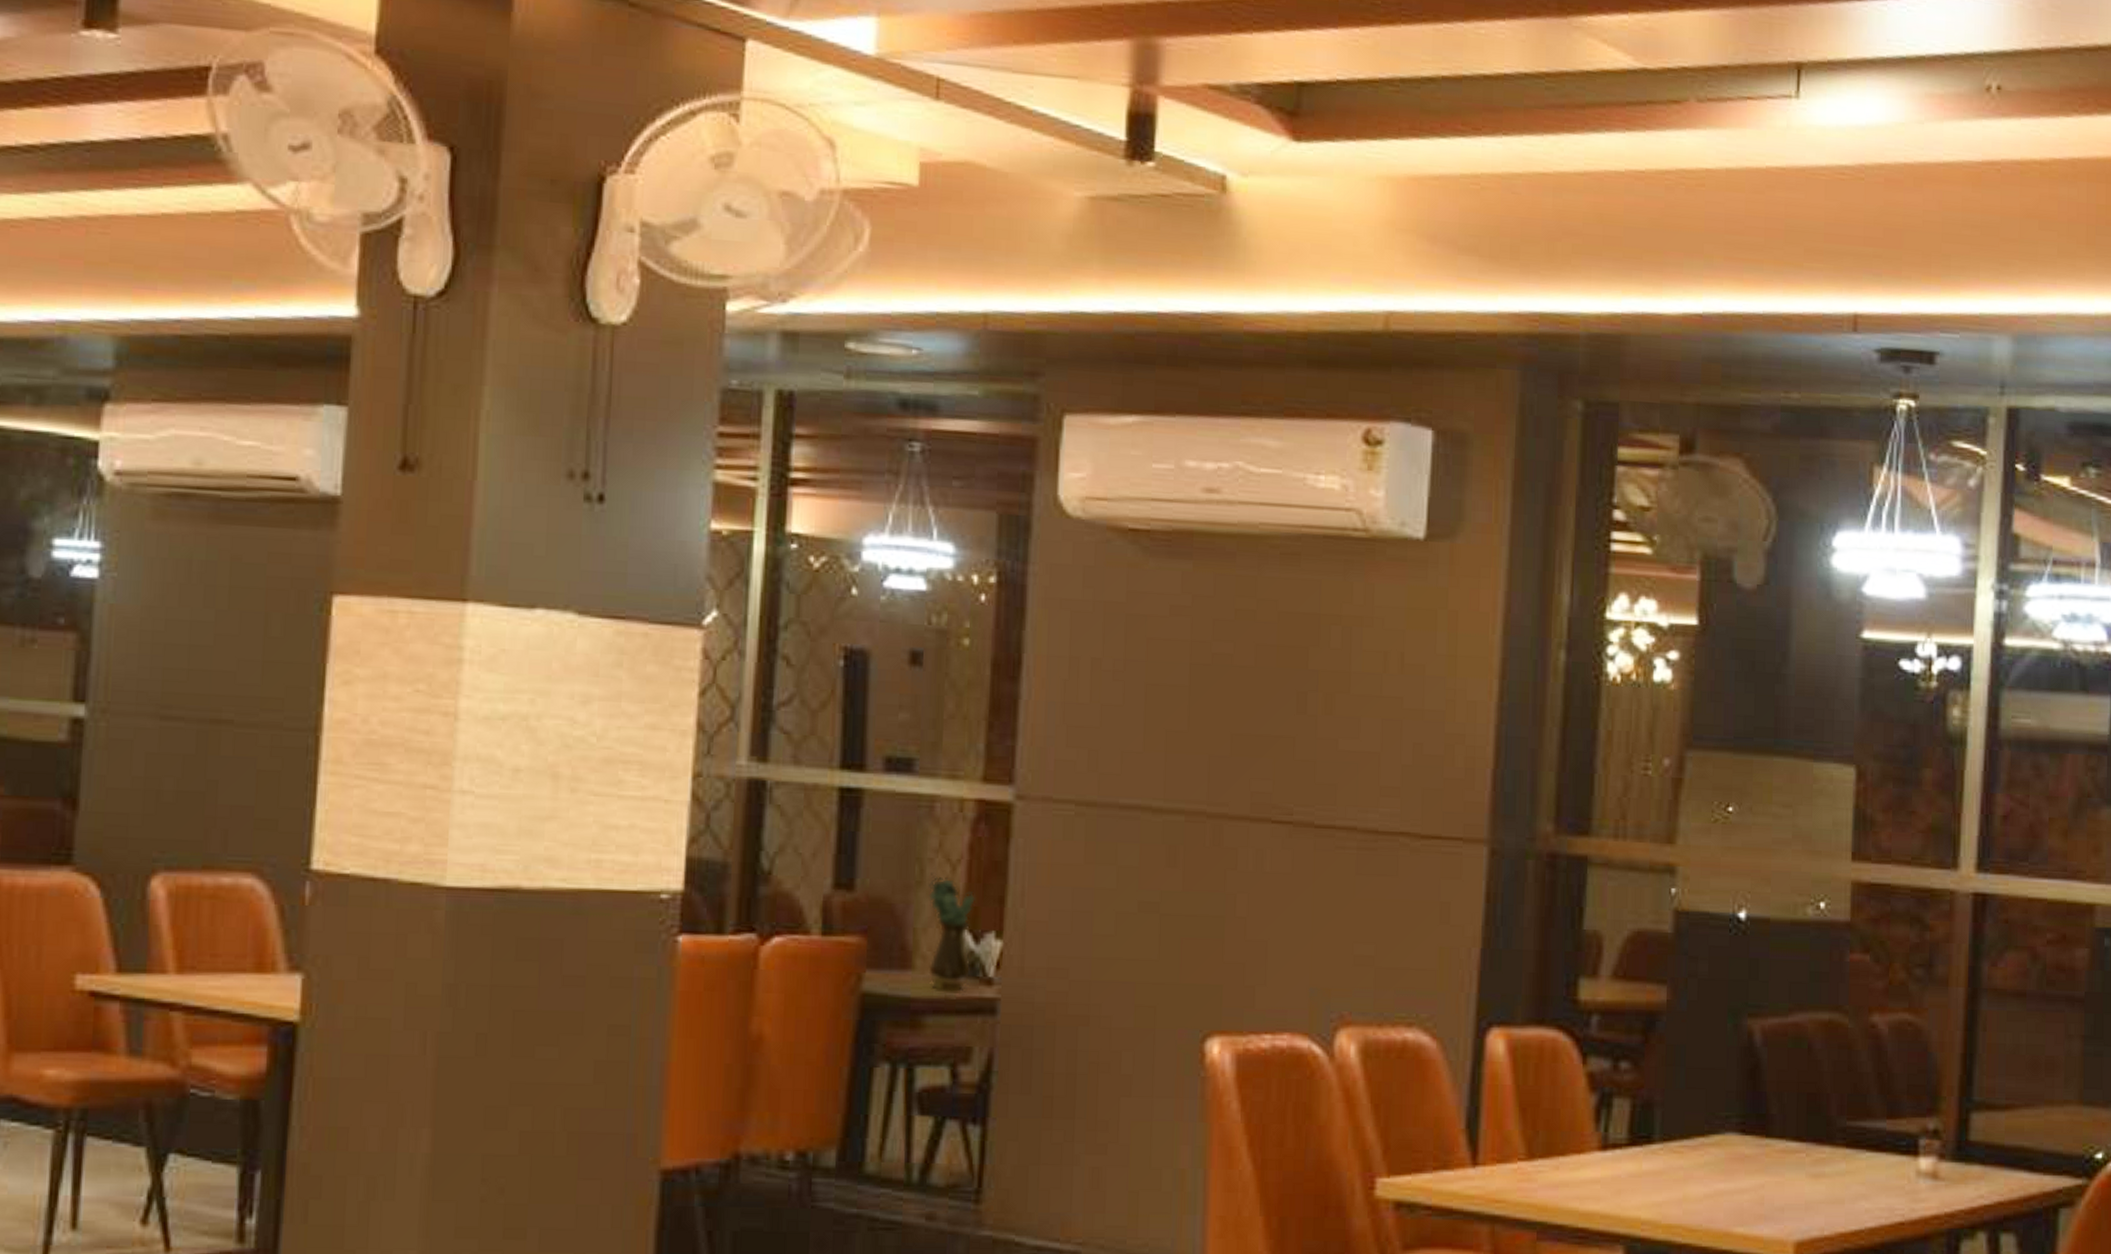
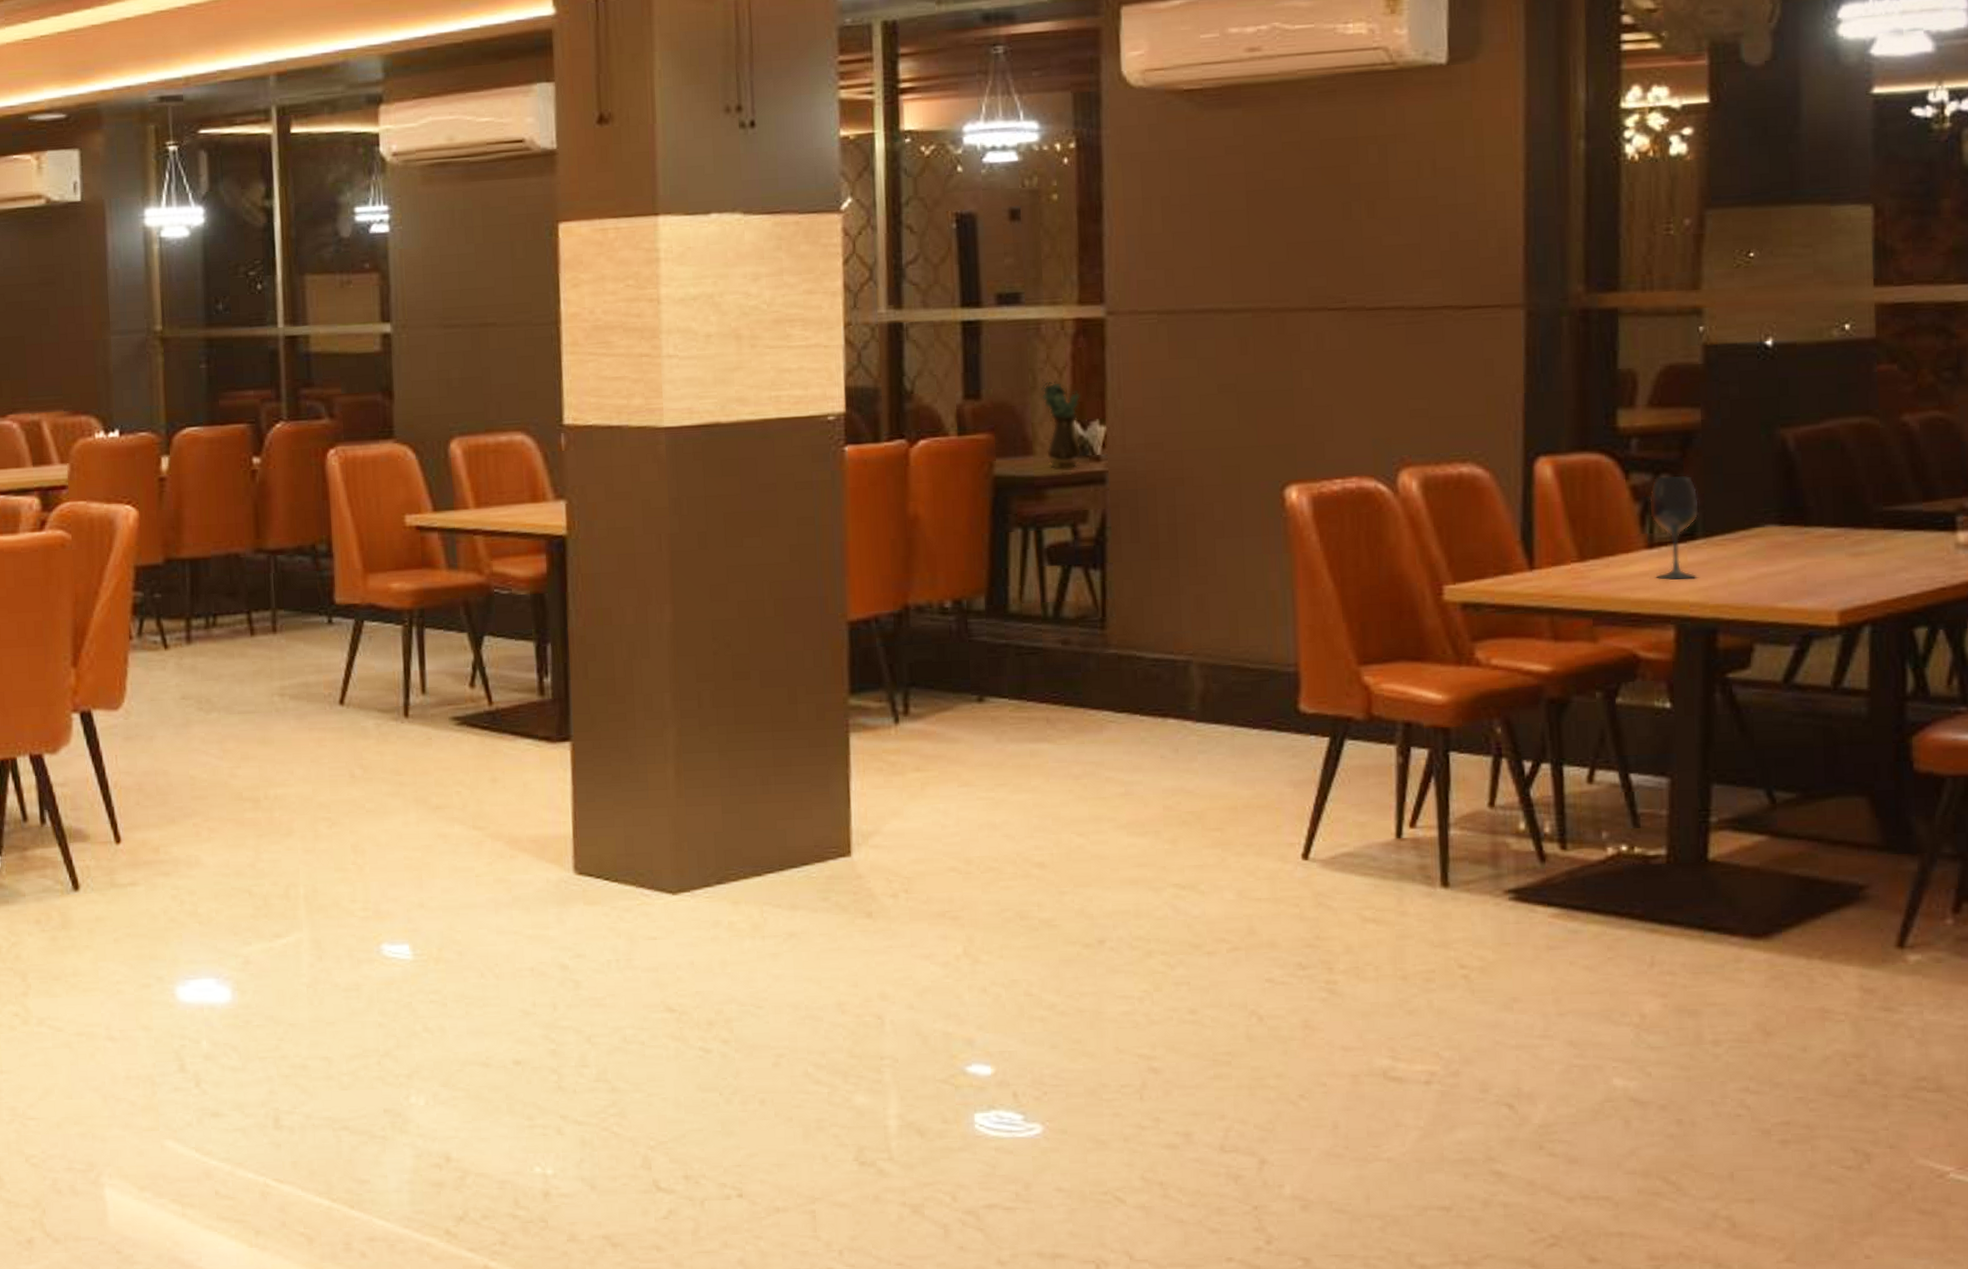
wineglass: none [1606,1064,1658,1192] -> present [1649,475,1699,581]

